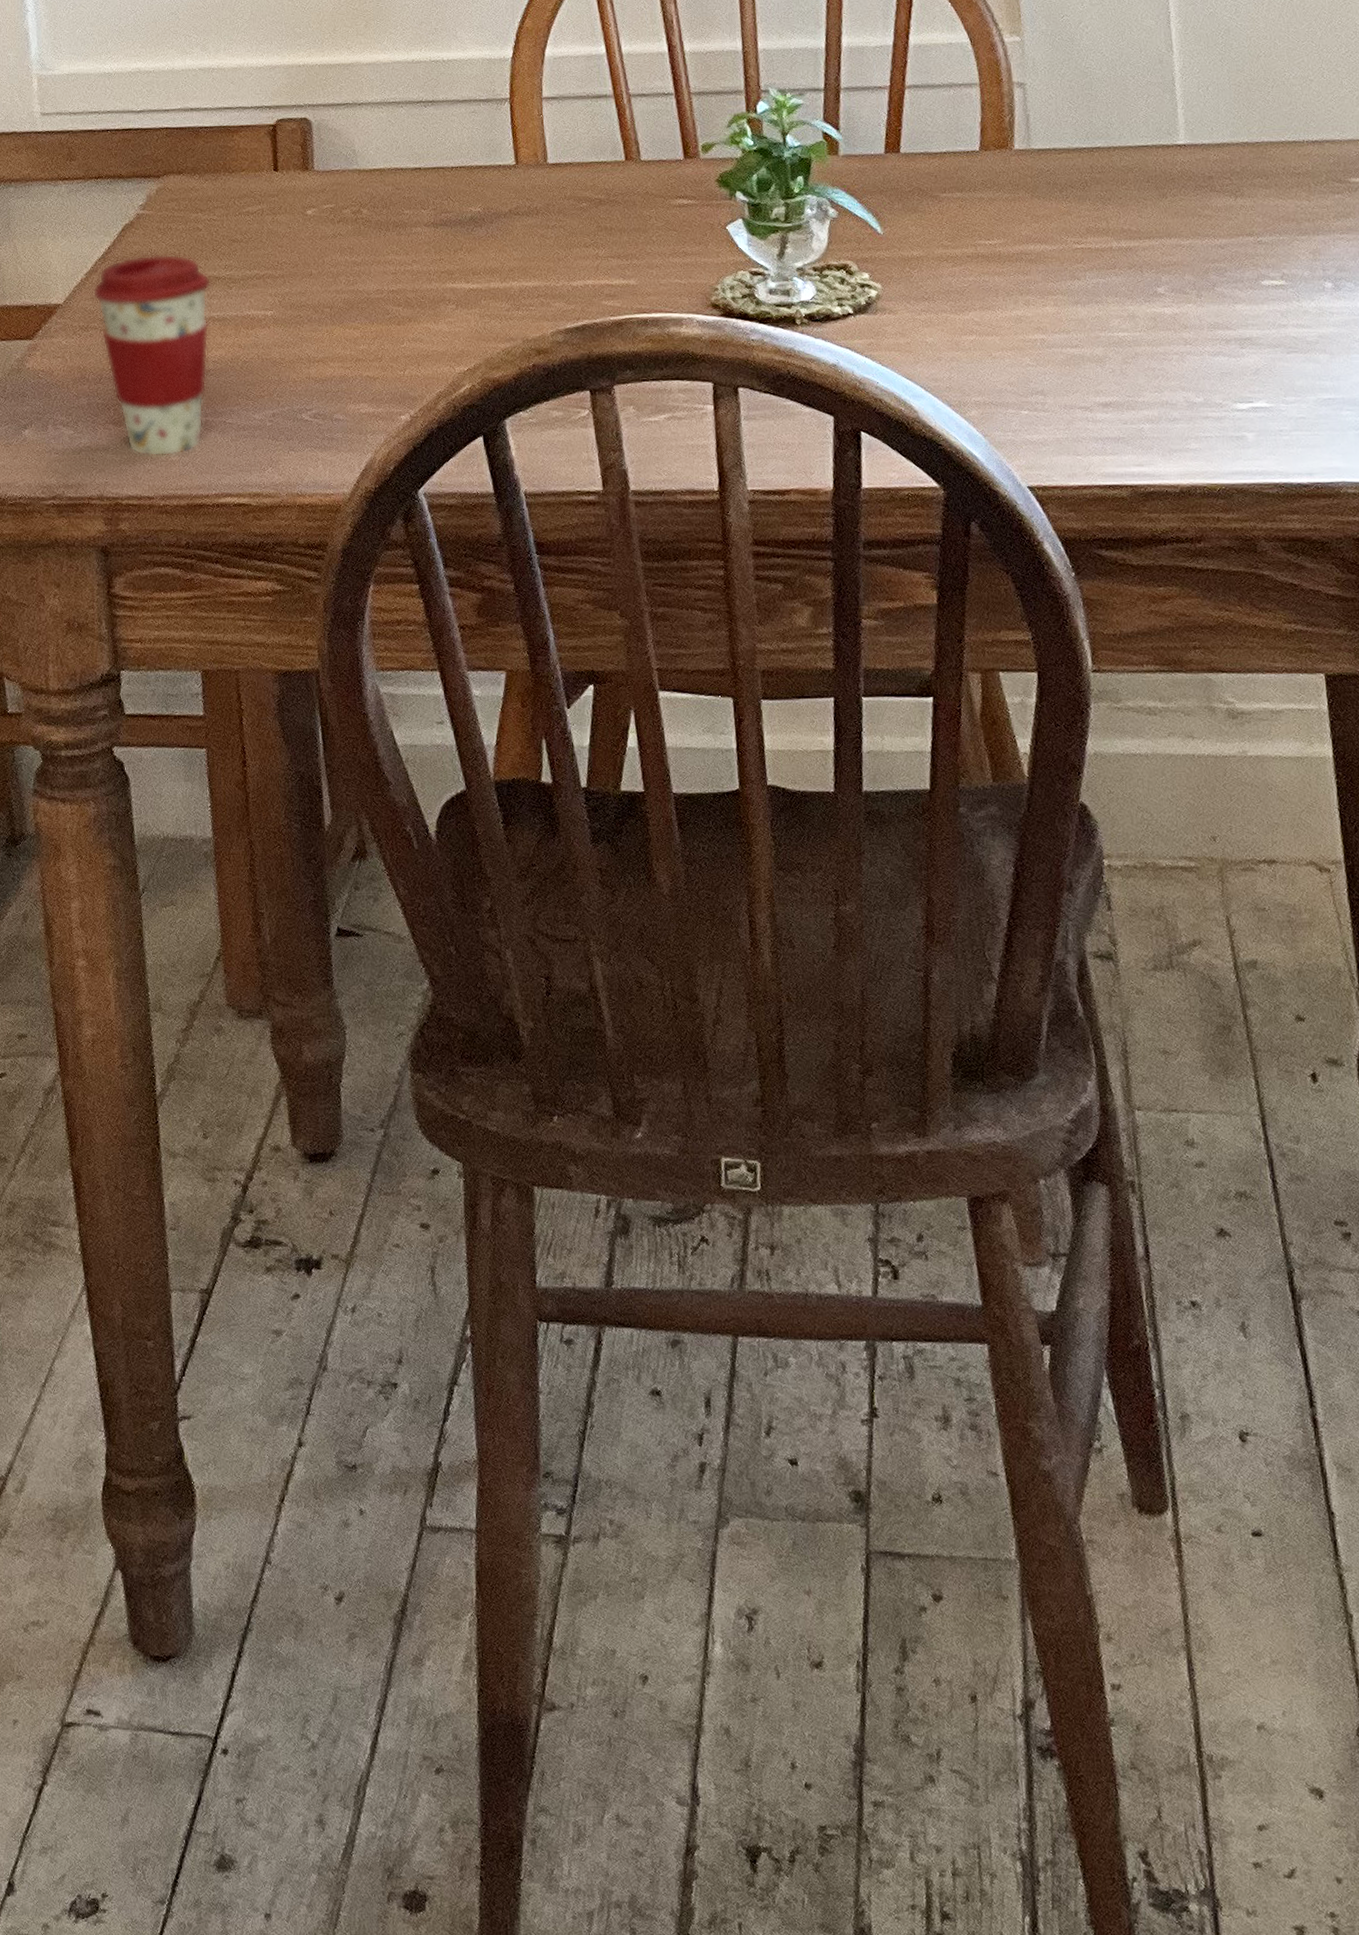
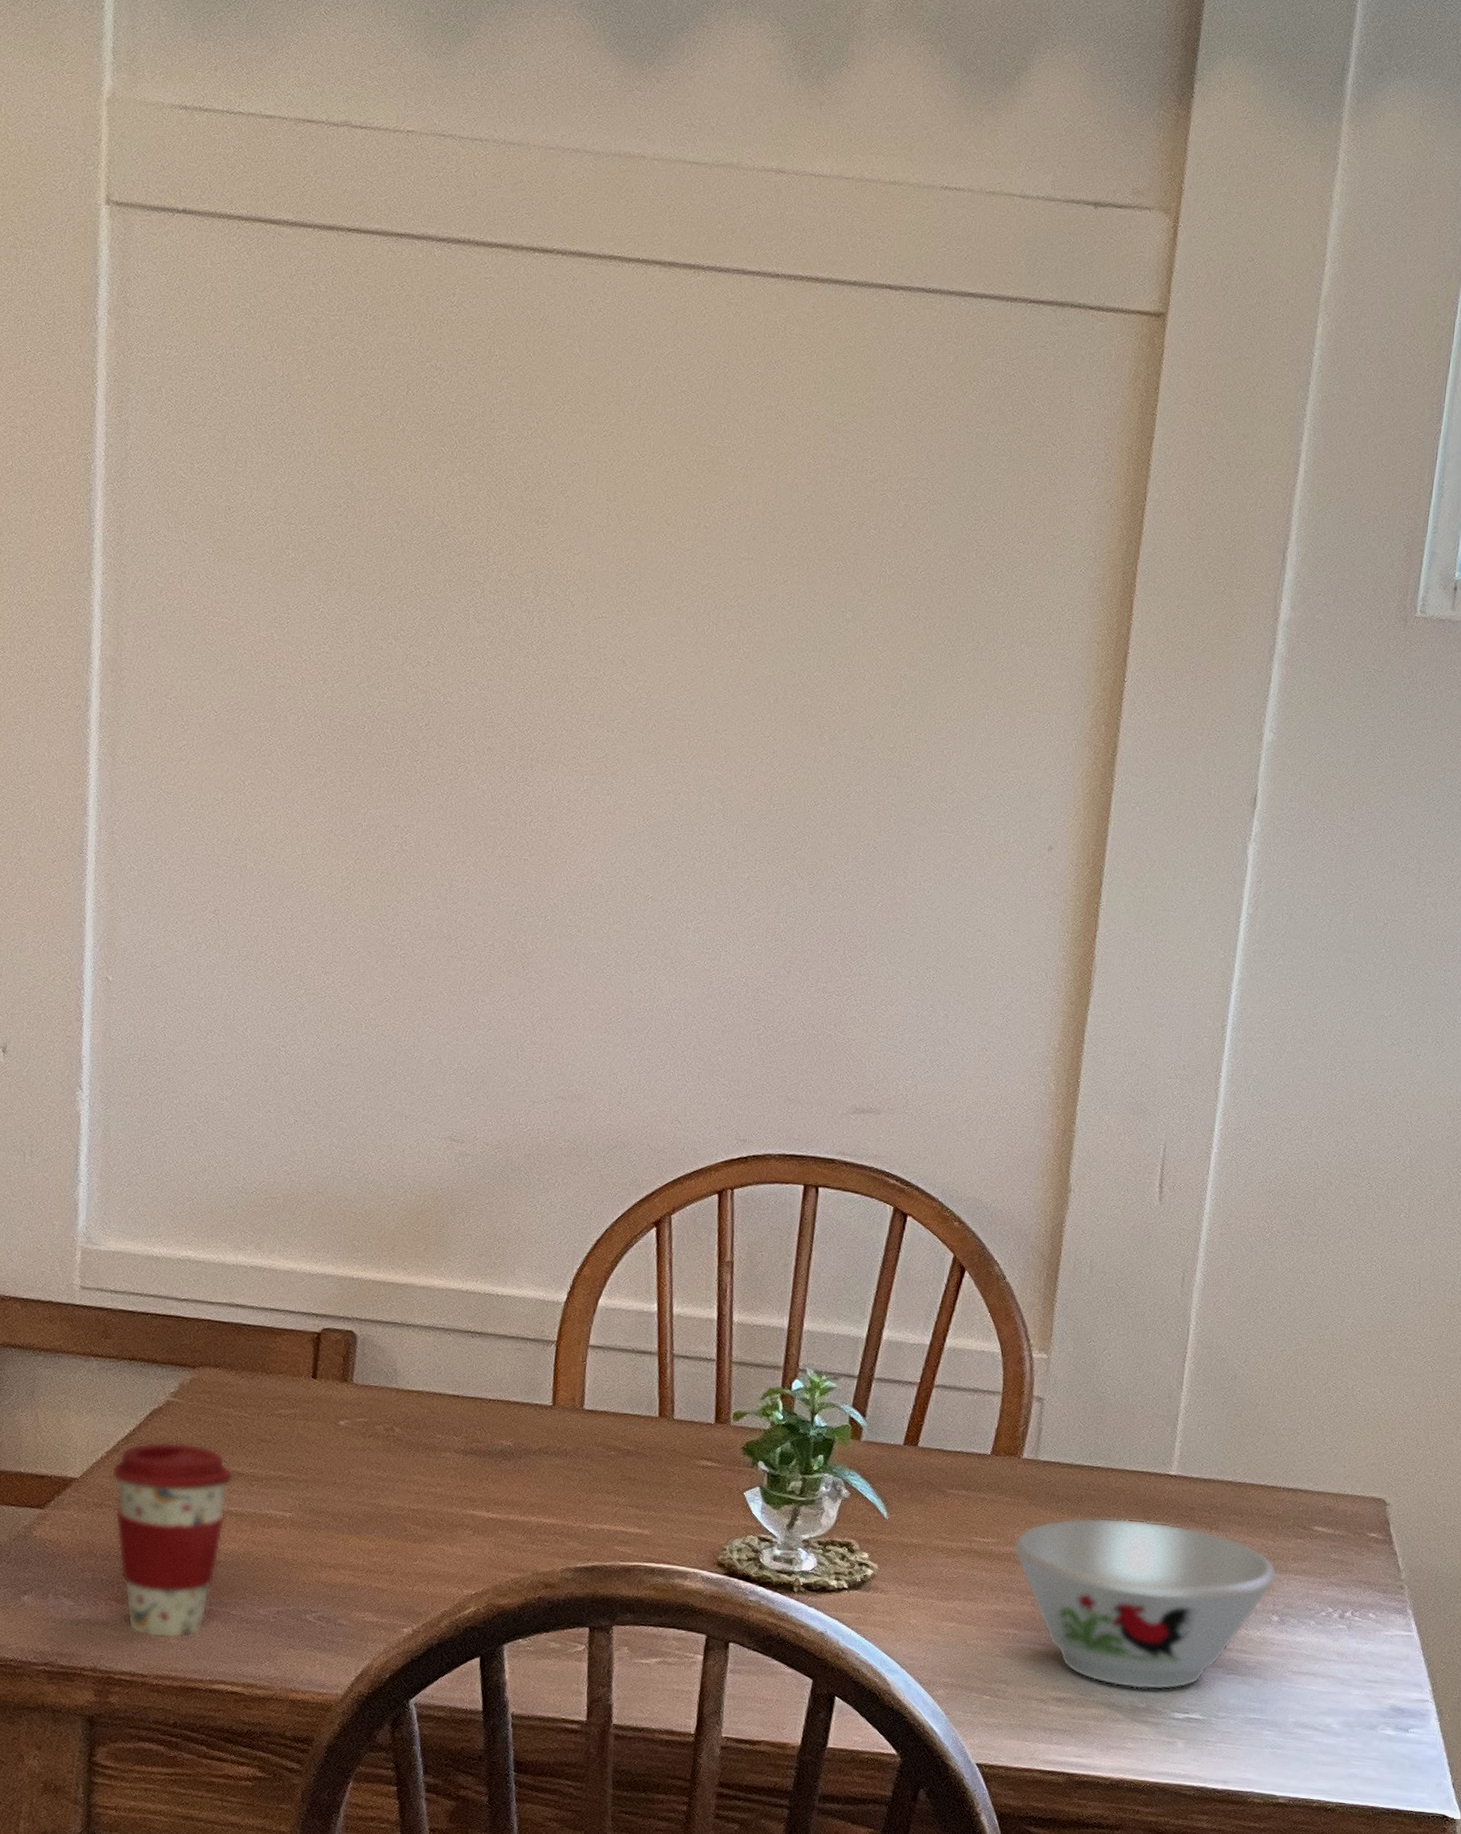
bowl: none [1021,197,1322,383] -> present [1012,1517,1278,1691]

